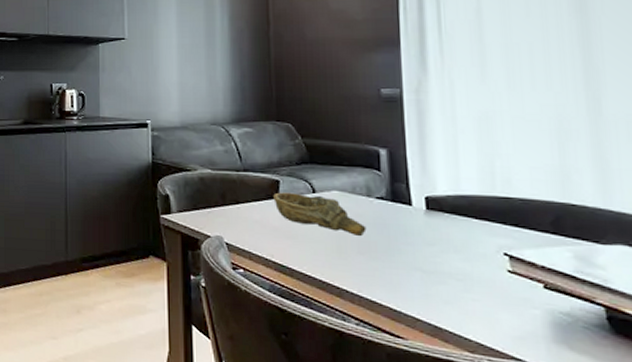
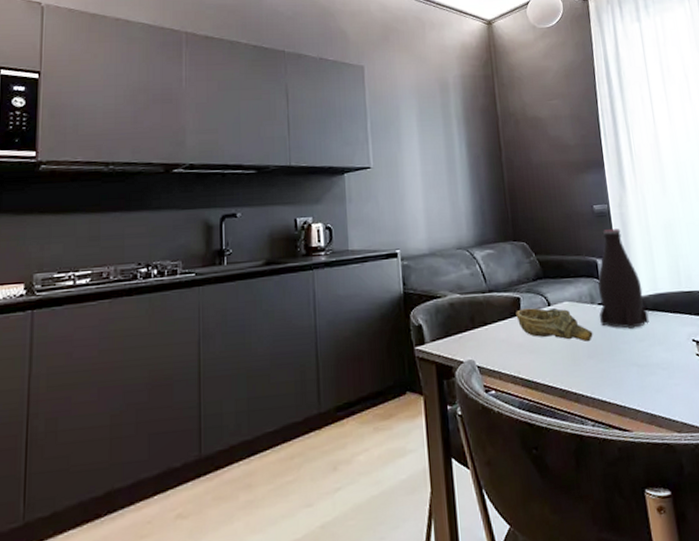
bottle: none [377,117,444,230] -> present [598,229,649,329]

